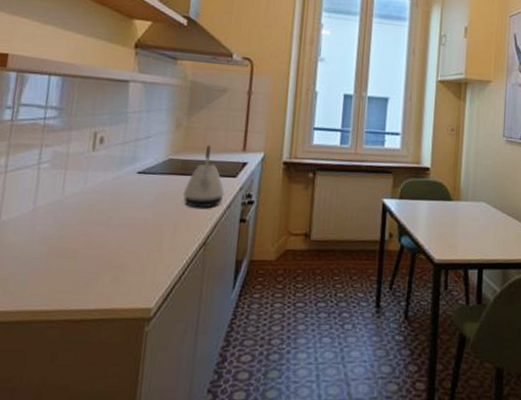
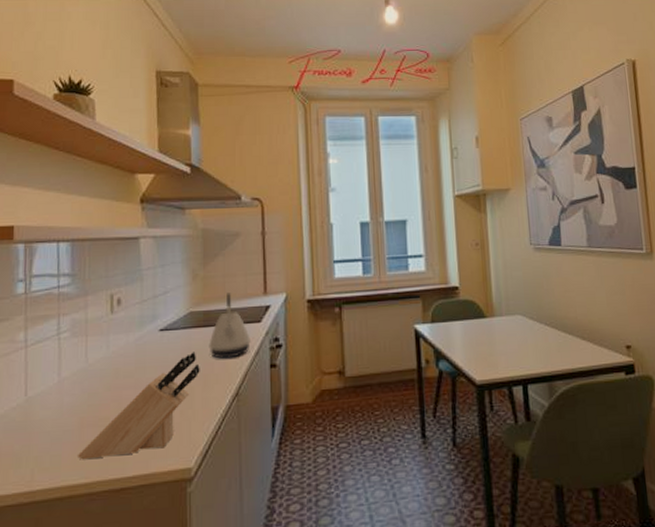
knife block: none [43,197,172,288] -> present [78,352,200,460]

